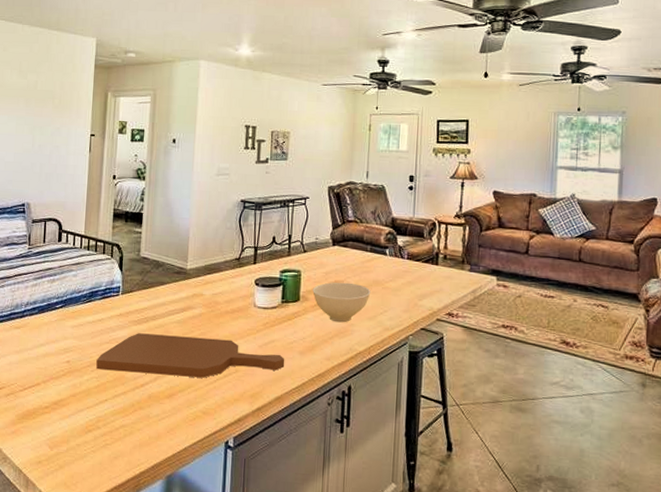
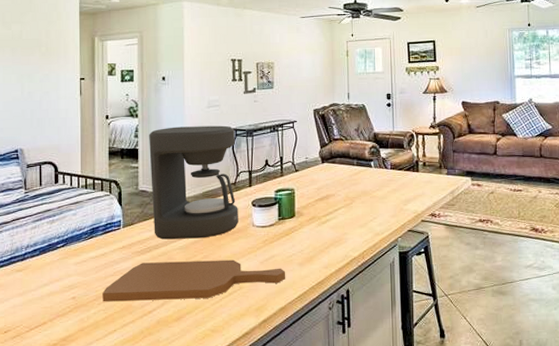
coffee maker: none [152,193,243,314] -> present [149,125,238,240]
bowl: present [313,282,371,323] -> none [307,195,360,233]

